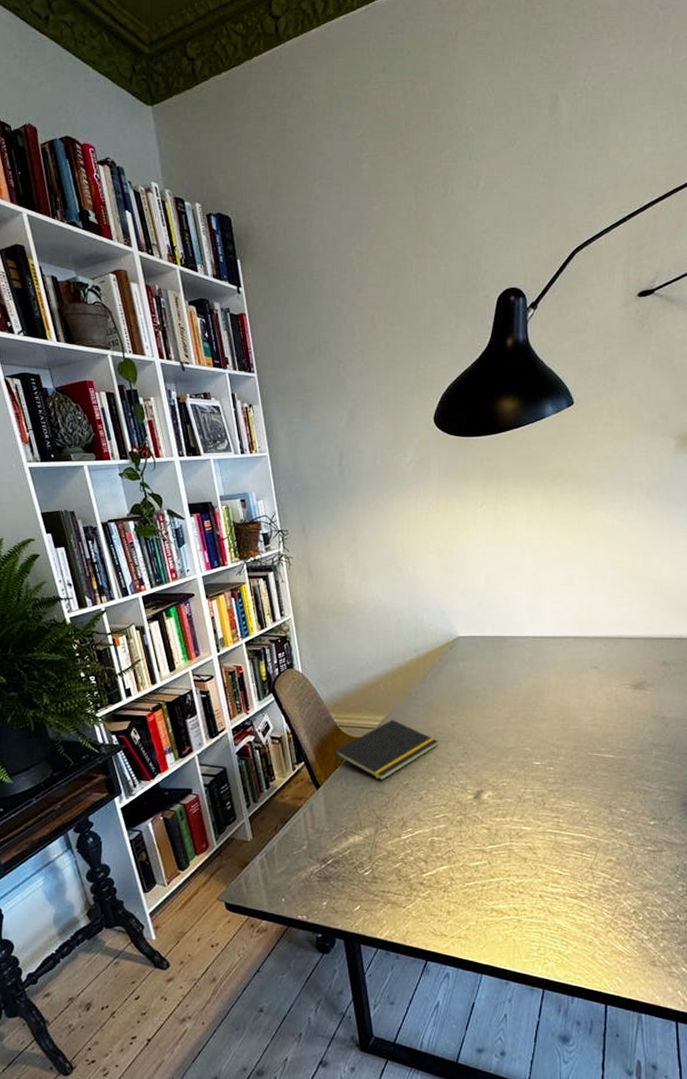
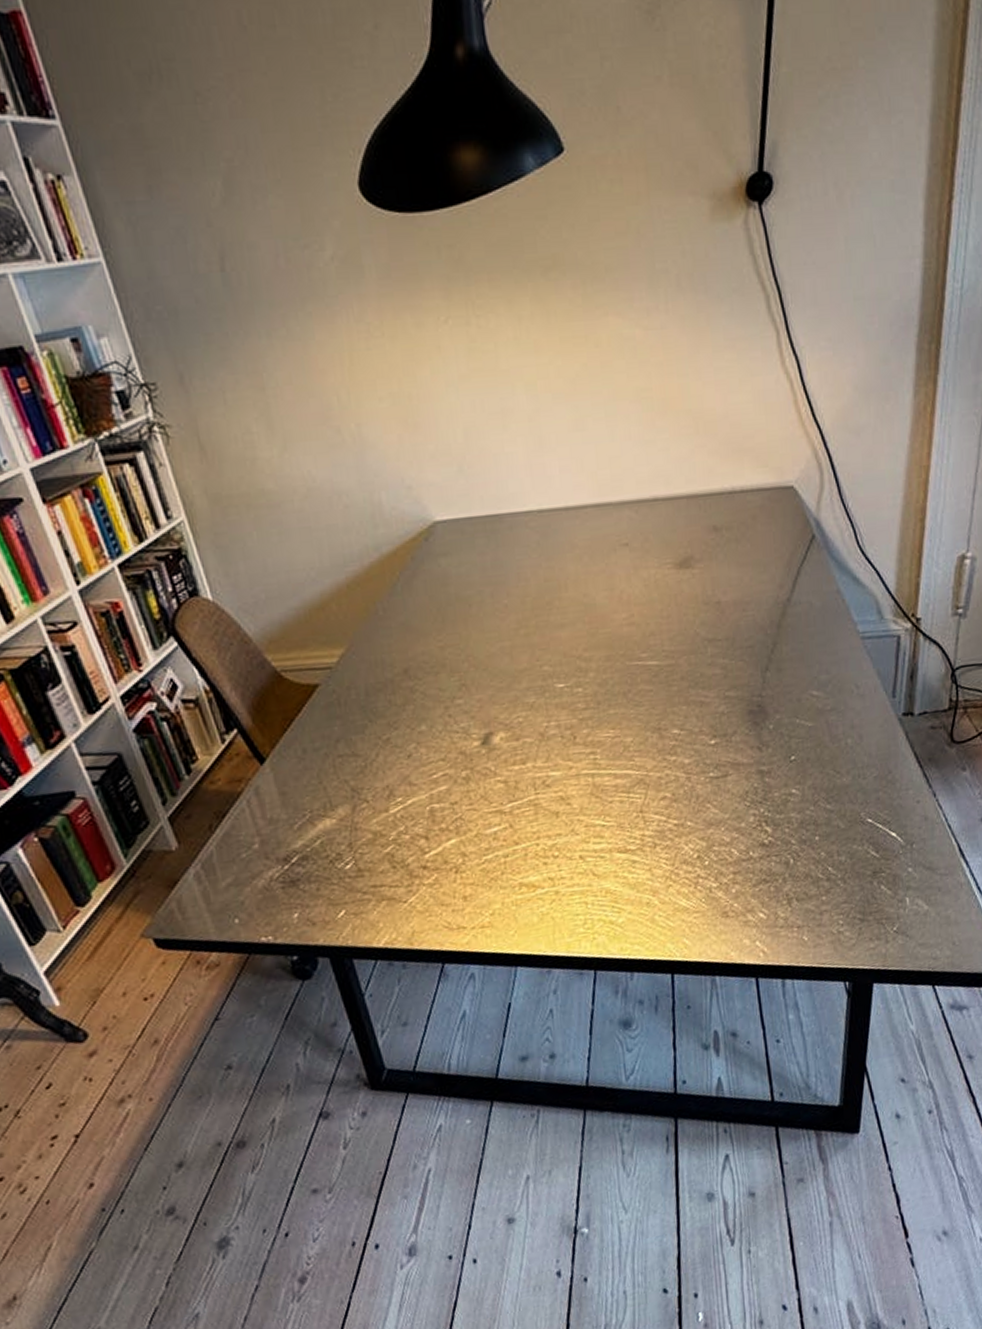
notepad: present [334,719,438,781] -> none [278,651,425,740]

